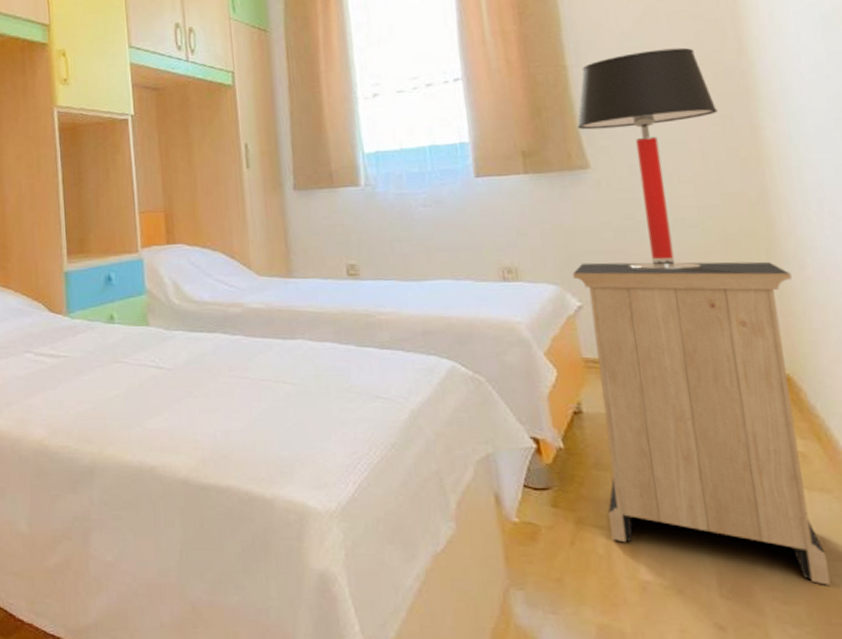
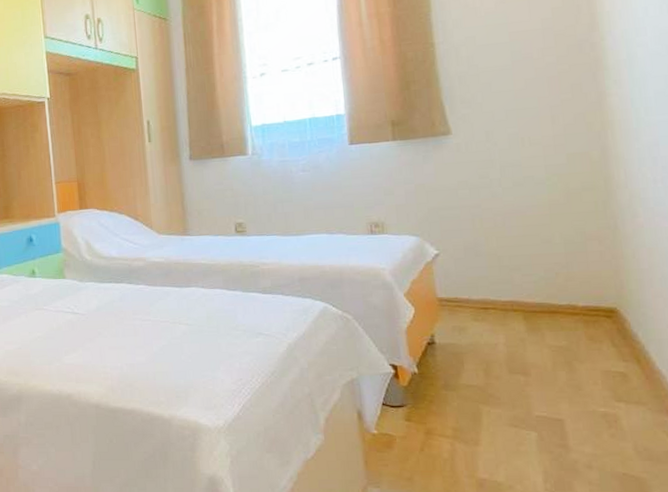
nightstand: present [572,261,831,586] -> none [432,212,639,480]
table lamp: present [576,47,718,270] -> none [441,23,569,222]

